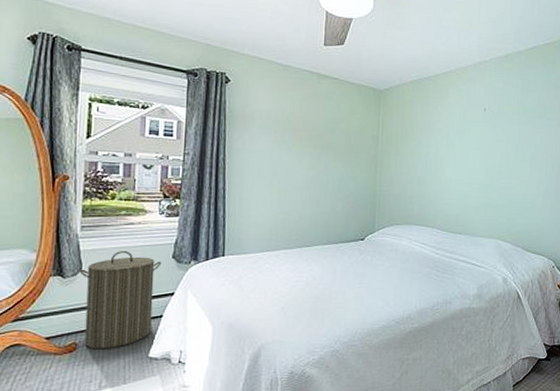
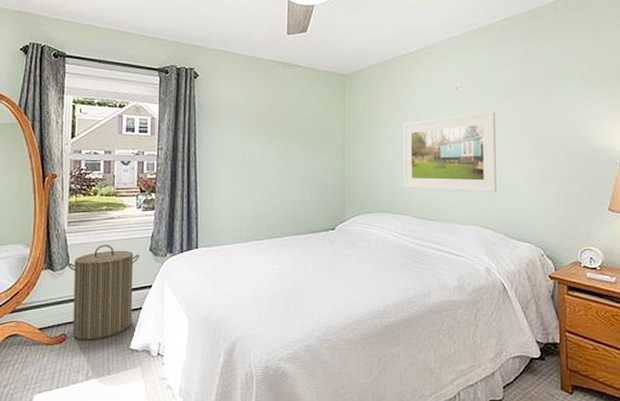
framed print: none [432,133,519,210] -> present [403,111,498,193]

